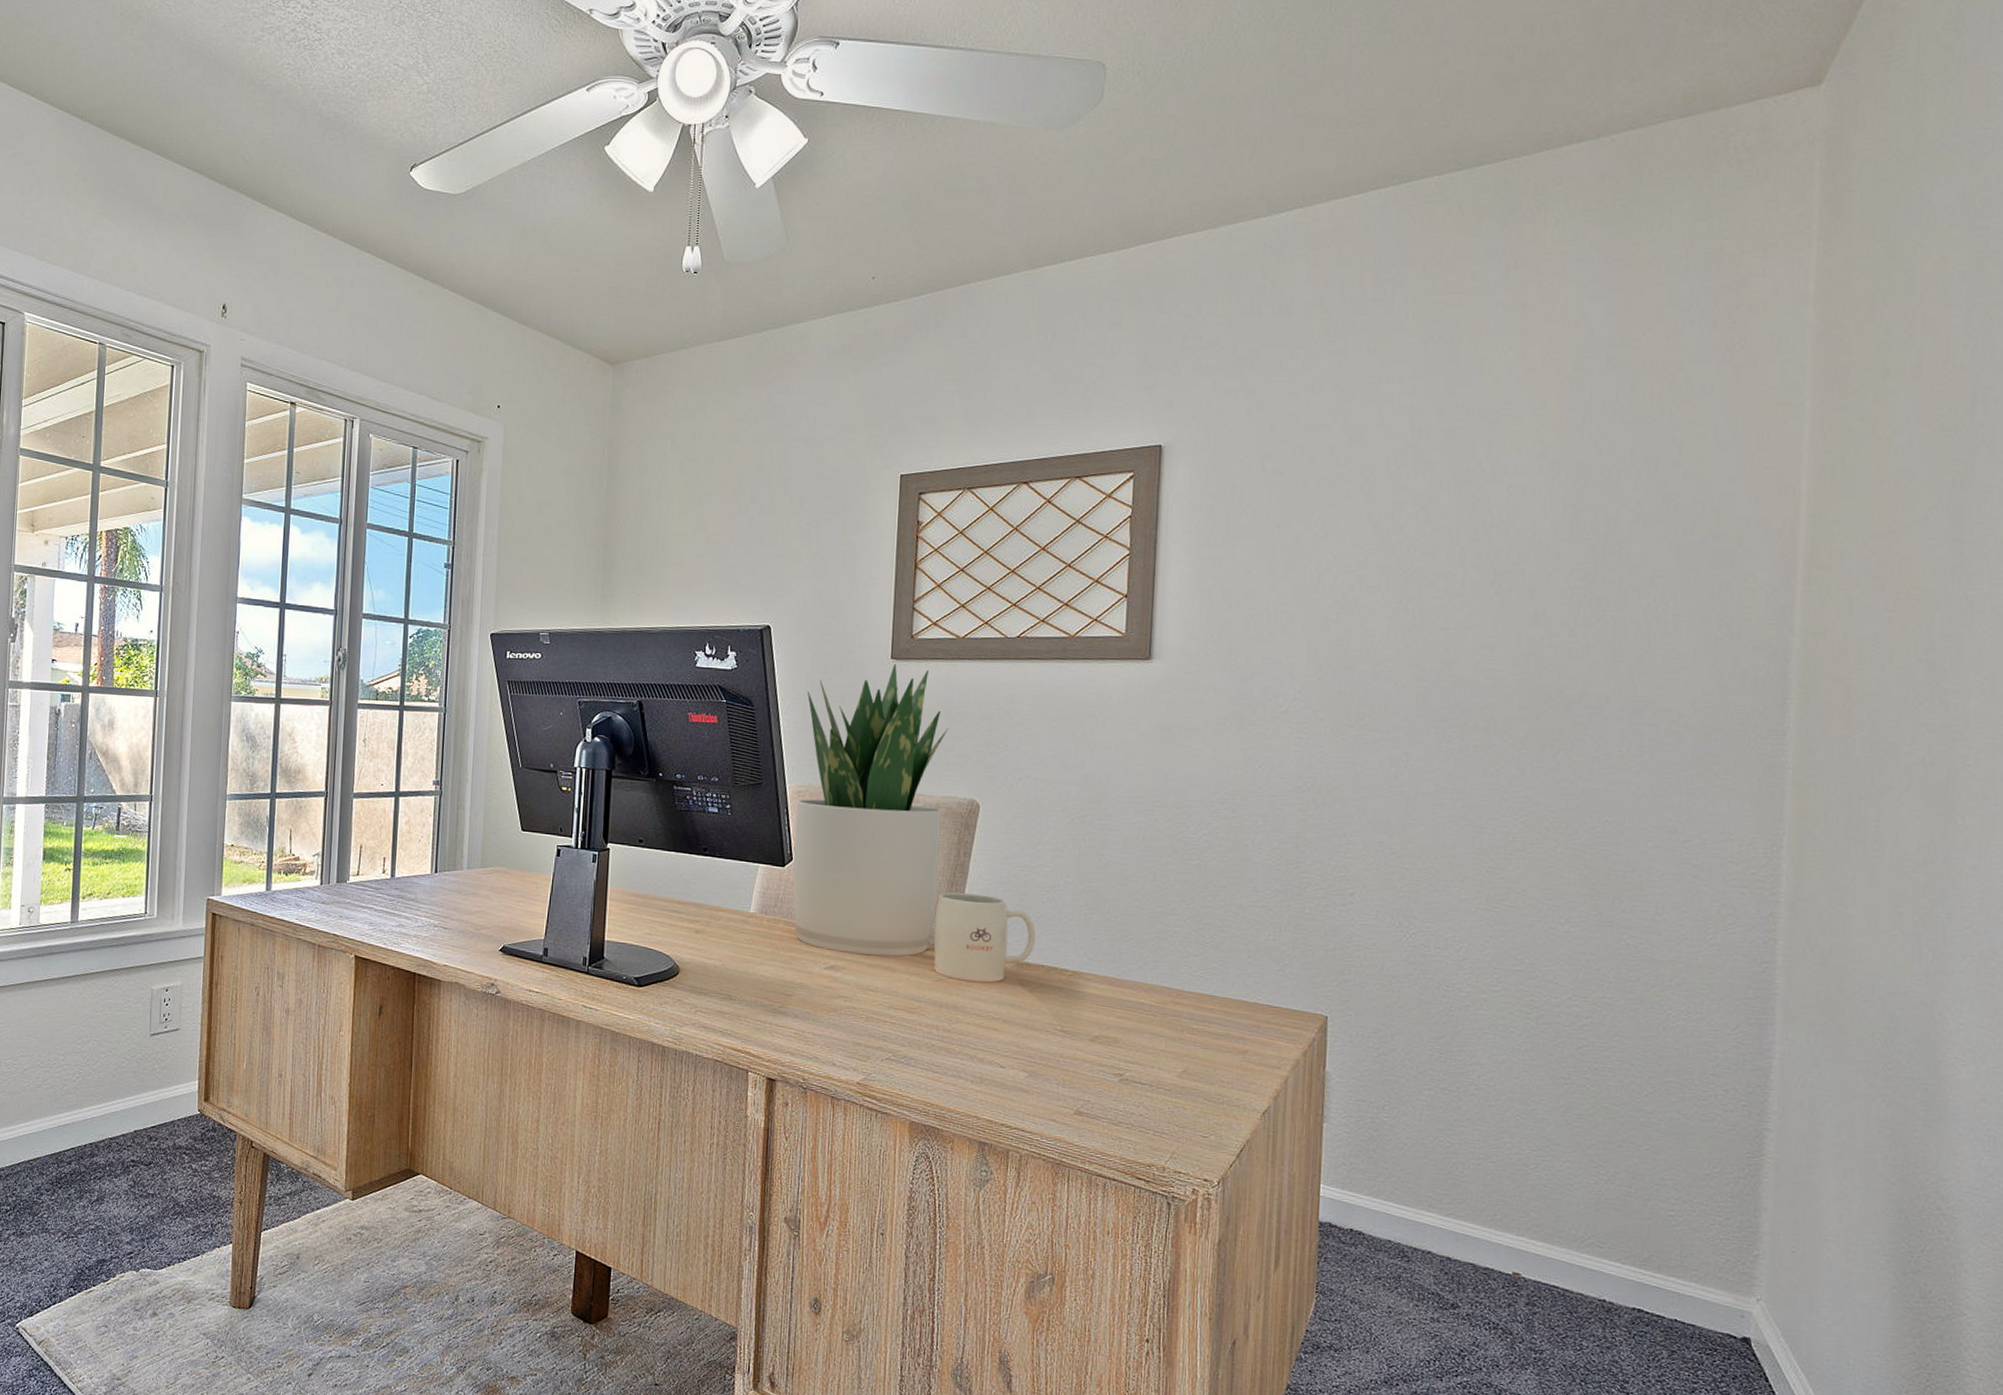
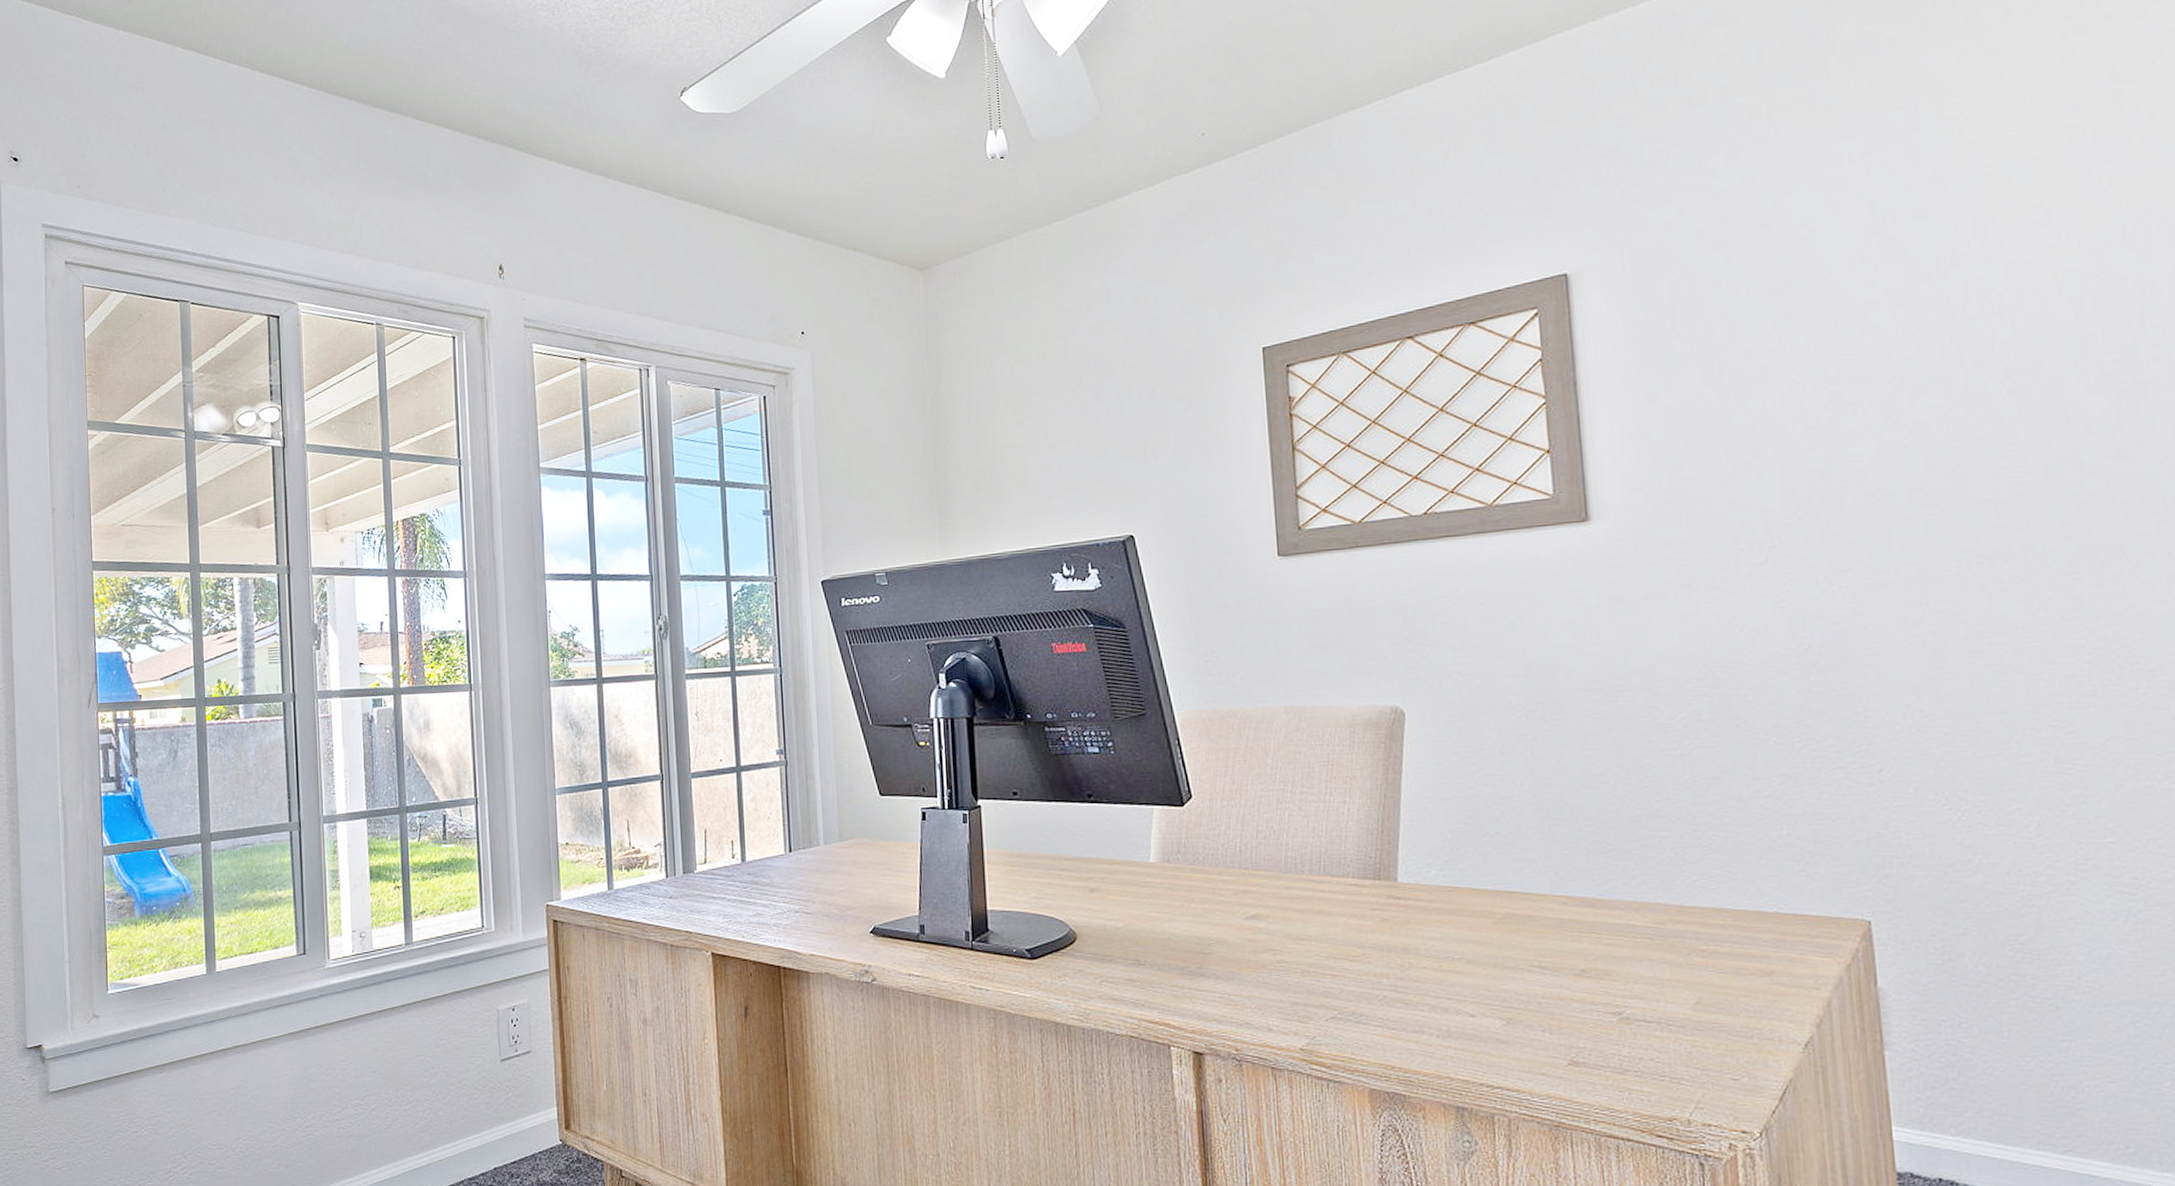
planter: present [793,664,949,957] -> none [1186,561,1366,900]
mug: present [933,892,1036,983] -> none [1368,815,1493,918]

